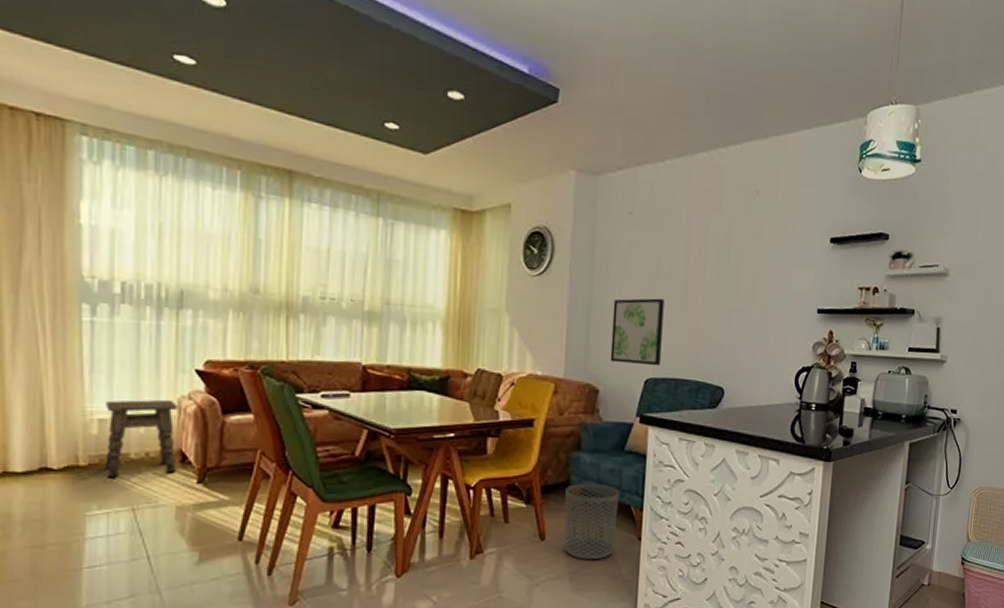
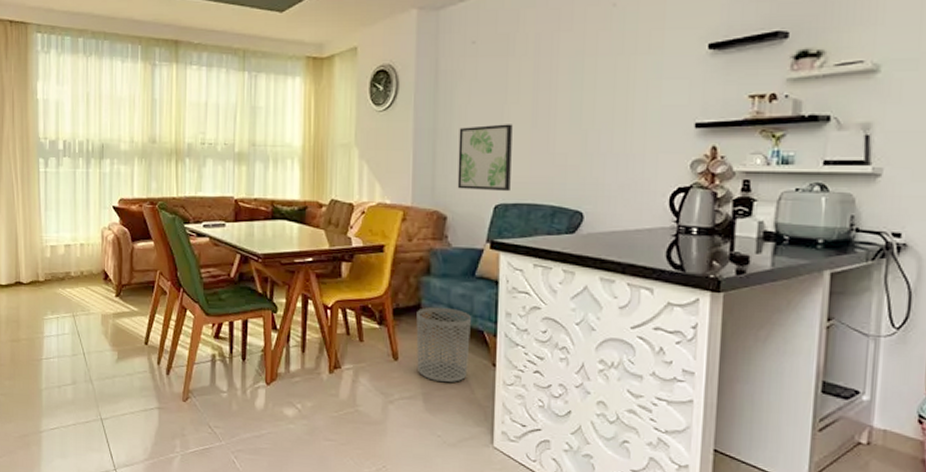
side table: present [106,399,178,479] -> none [55,230,101,292]

